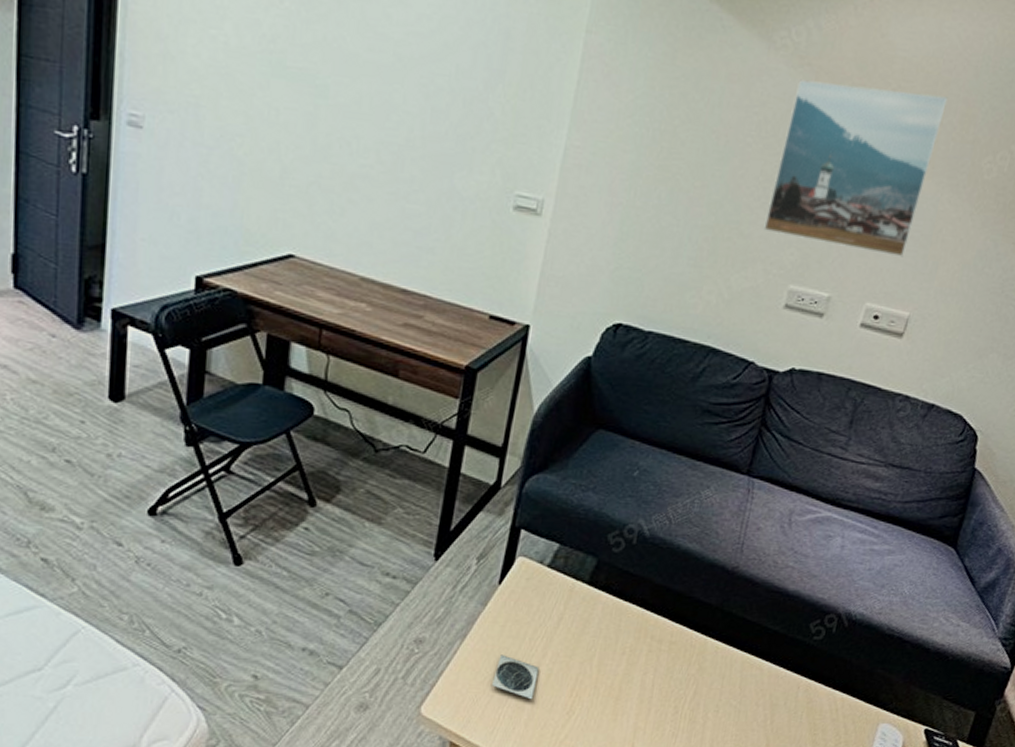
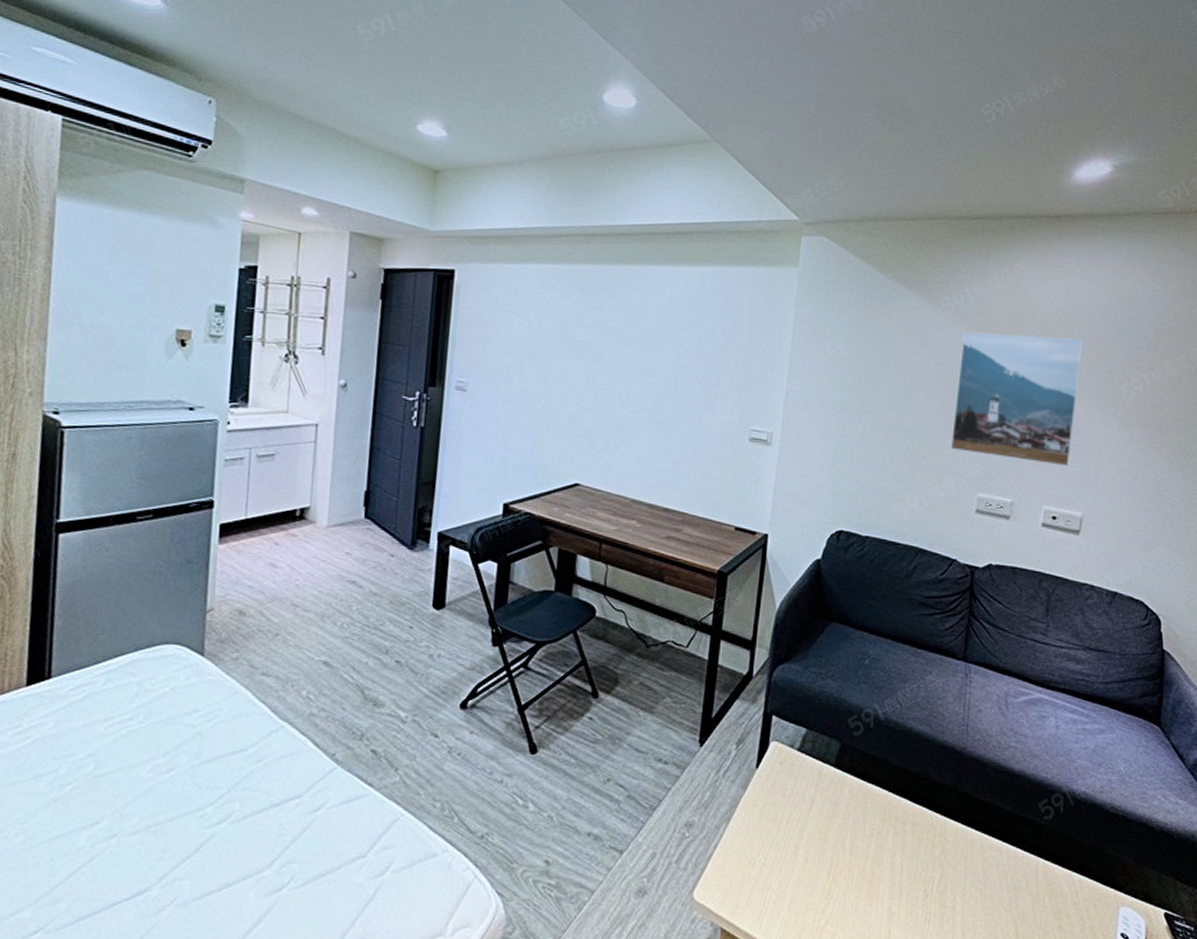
coaster: present [492,654,539,700] -> none [756,838,797,884]

